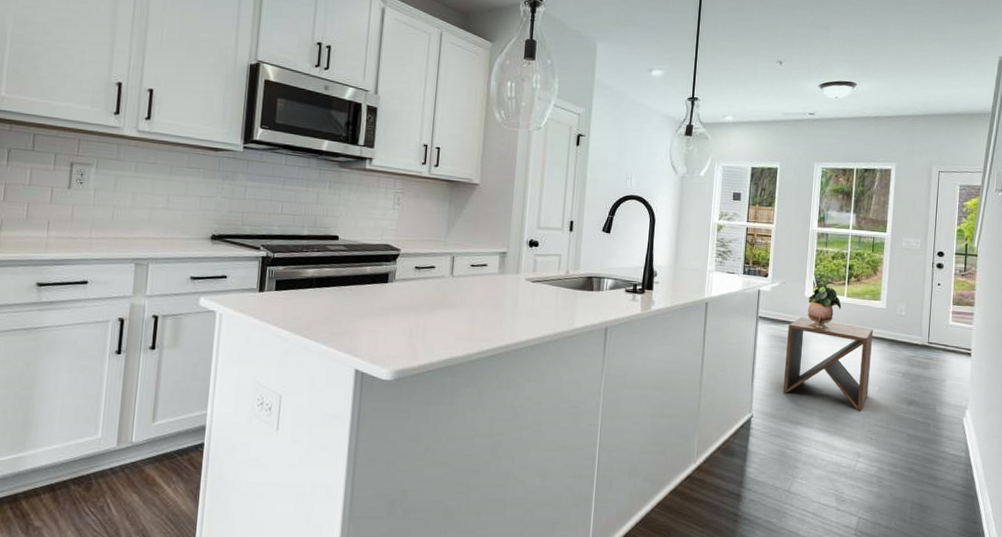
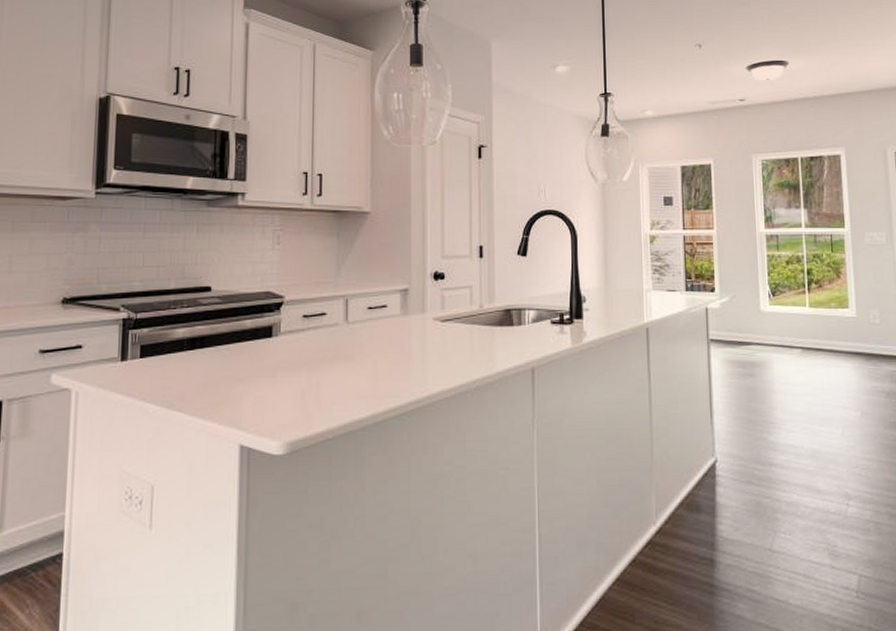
side table: present [782,316,873,411] -> none [746,335,850,443]
potted plant: present [807,279,842,330] -> none [765,288,805,348]

